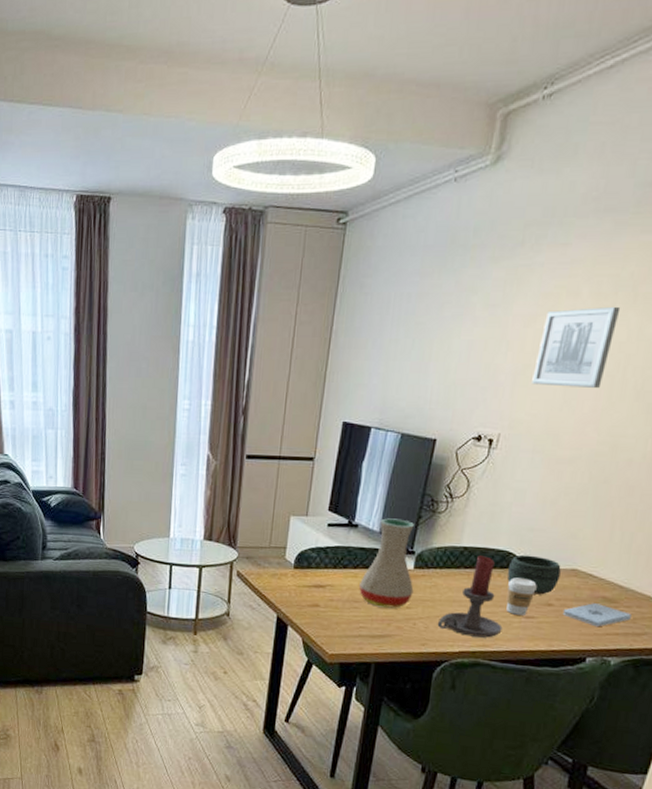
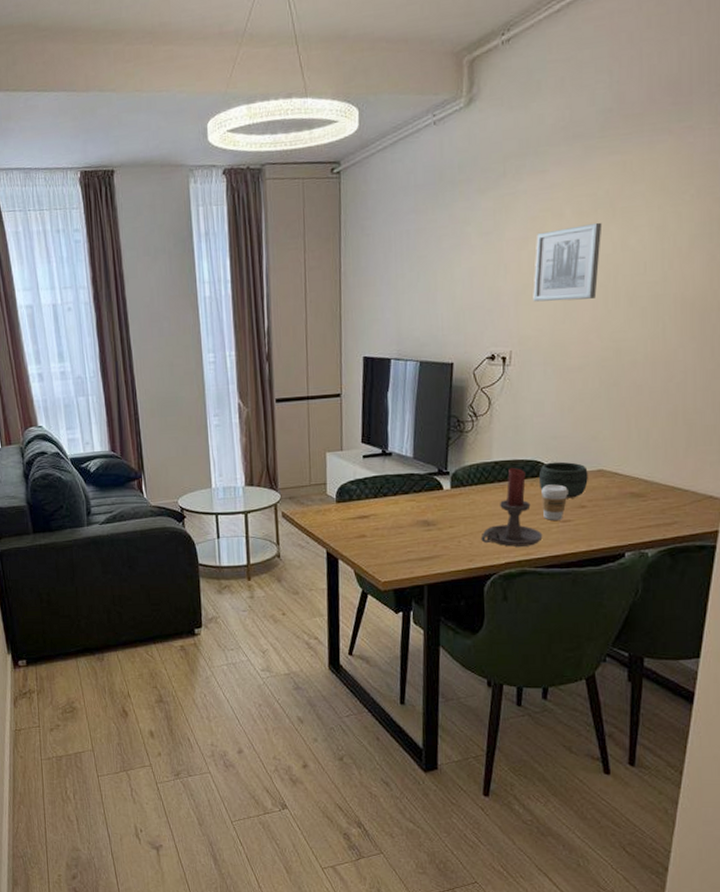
vase: present [359,518,414,608] -> none [401,442,454,530]
notepad: present [562,603,632,627] -> none [596,500,660,522]

